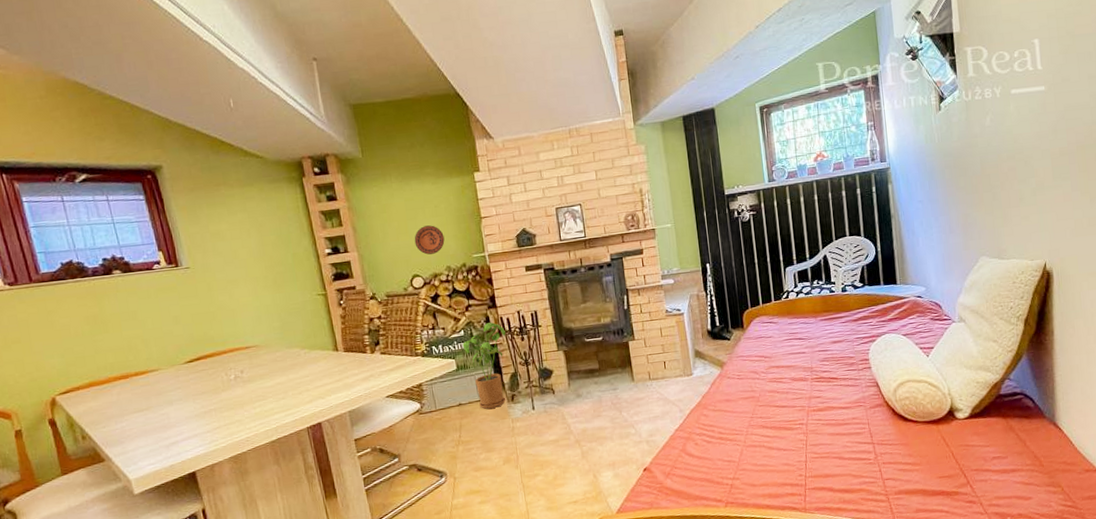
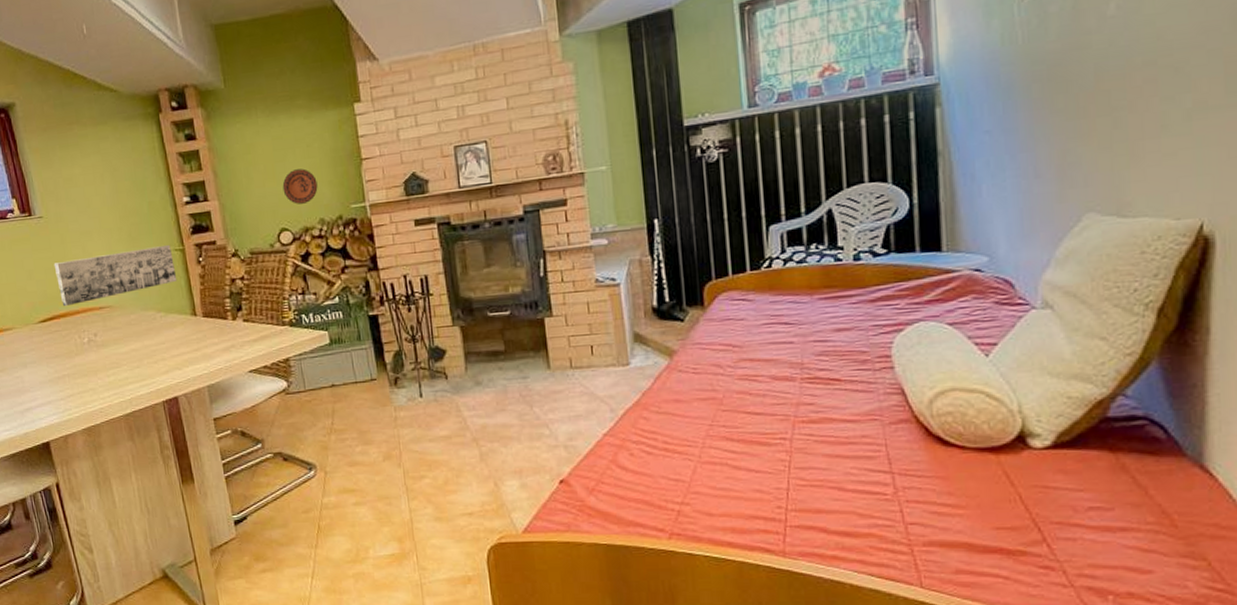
wall art: none [200,290,320,348] -> present [53,244,177,307]
house plant: present [462,322,509,410] -> none [337,288,393,394]

